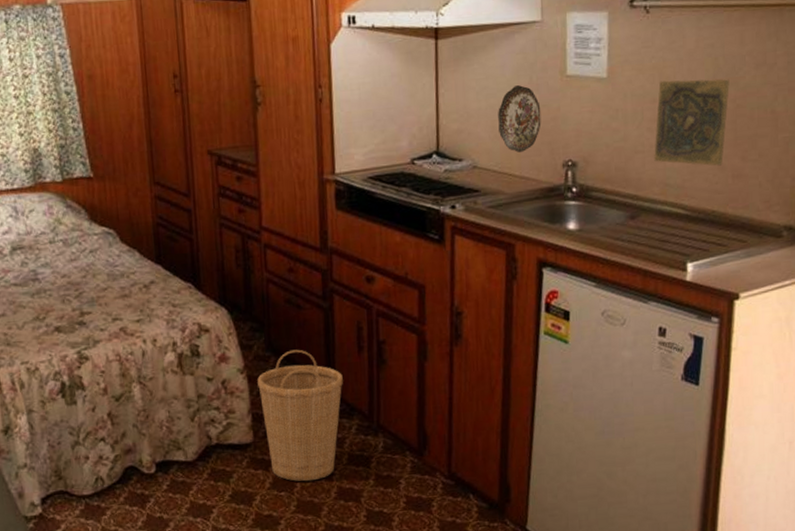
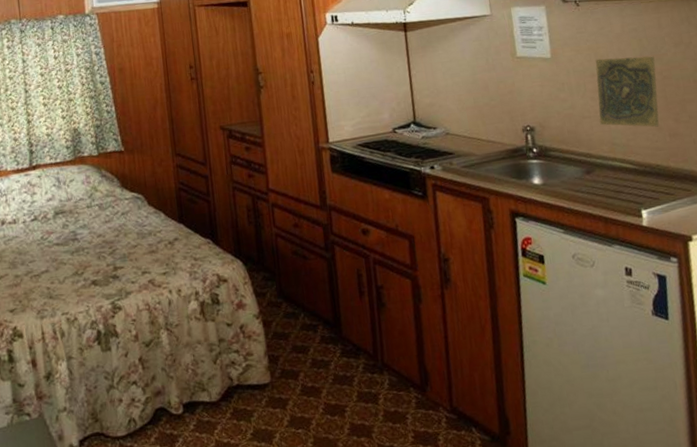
basket: present [257,349,343,482] -> none [271,295,348,419]
decorative plate: present [498,85,541,152] -> none [462,66,500,121]

